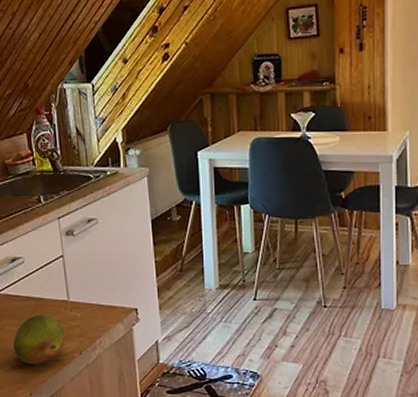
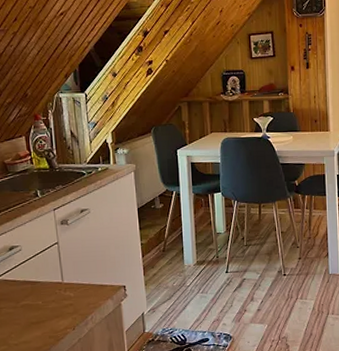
fruit: present [12,315,65,365] -> none [9,296,59,343]

